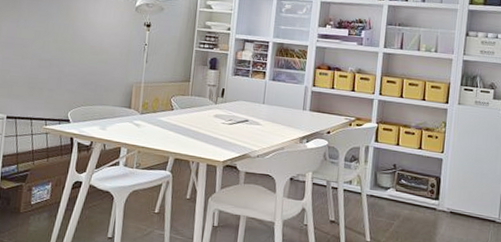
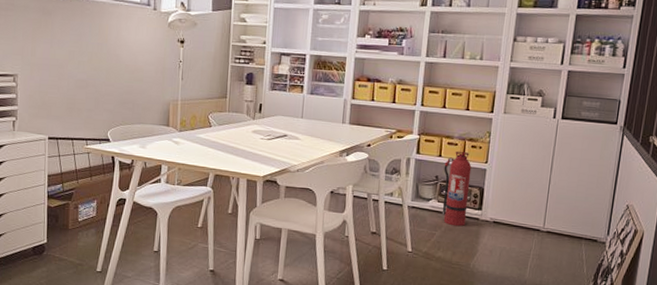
fire extinguisher: none [400,140,429,217] -> present [442,151,472,227]

